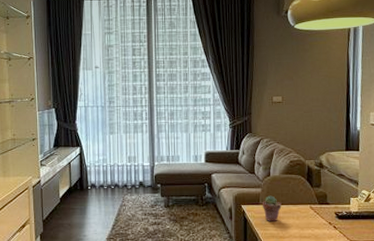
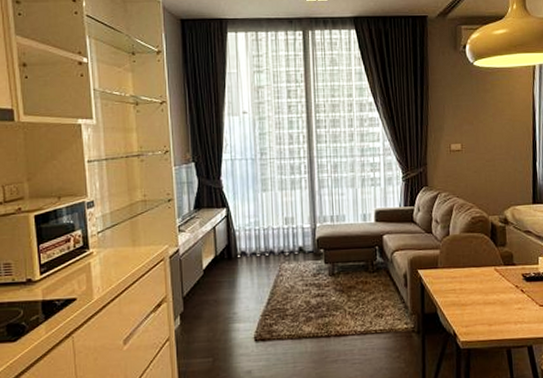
potted succulent: present [262,195,282,222] -> none [440,257,463,288]

